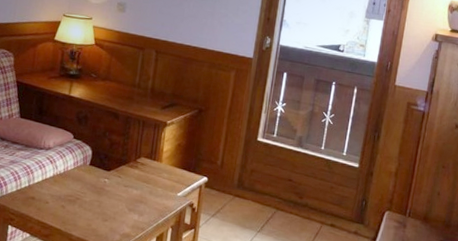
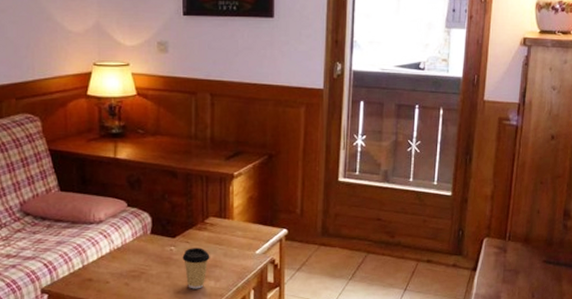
coffee cup: none [113,182,138,220] -> present [182,247,210,289]

